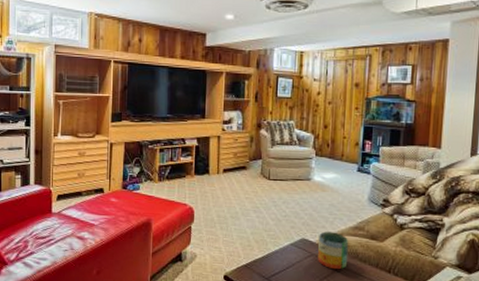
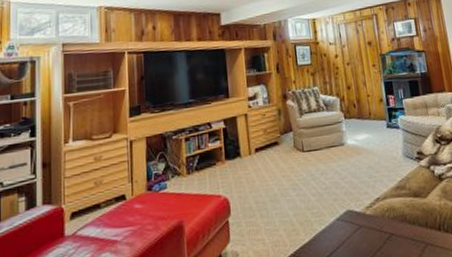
mug: present [318,231,349,270] -> none [363,196,398,239]

